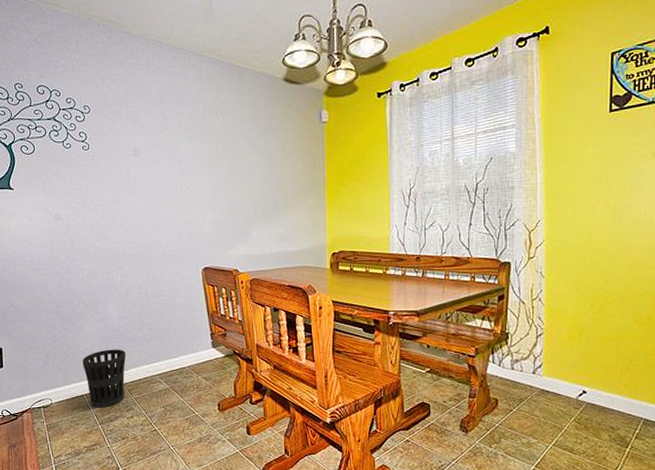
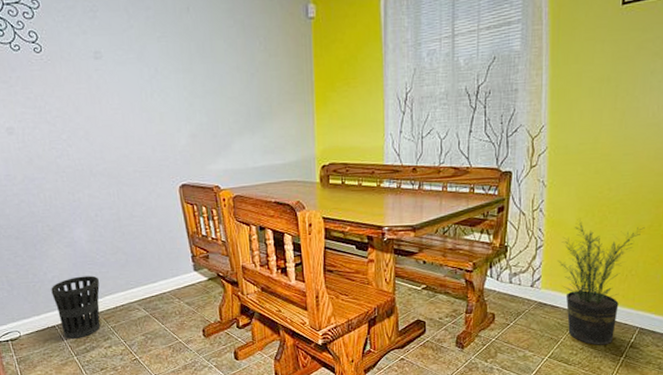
potted plant: none [558,309,644,435] -> present [558,219,645,345]

